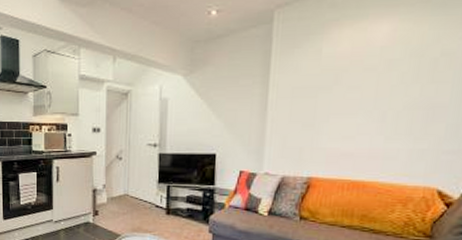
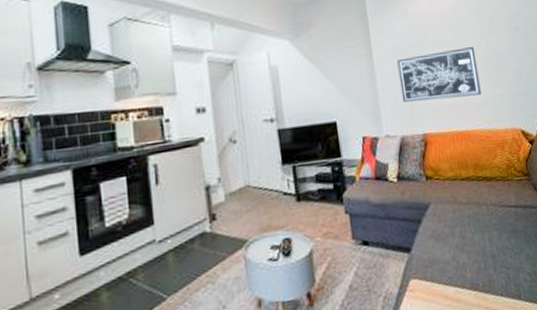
wall art: none [292,93,401,147] -> present [397,46,481,102]

